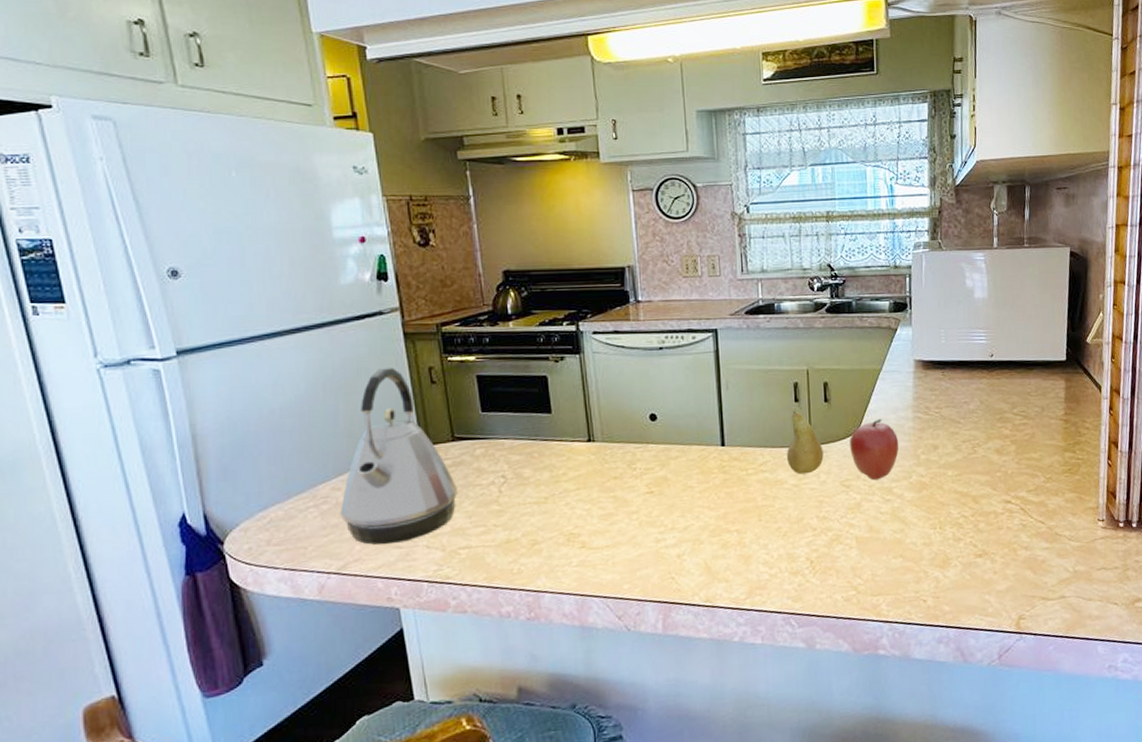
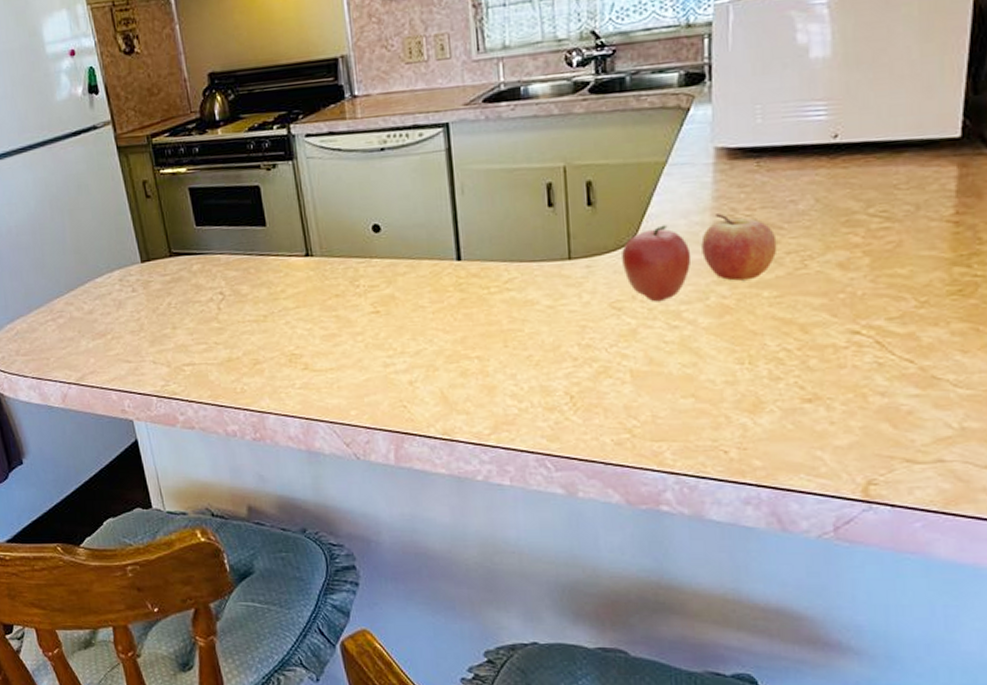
kettle: present [340,368,459,545] -> none [74,183,179,359]
fruit: present [787,411,824,475] -> none [539,217,587,294]
fruit: none [906,411,957,463] -> present [701,214,778,281]

